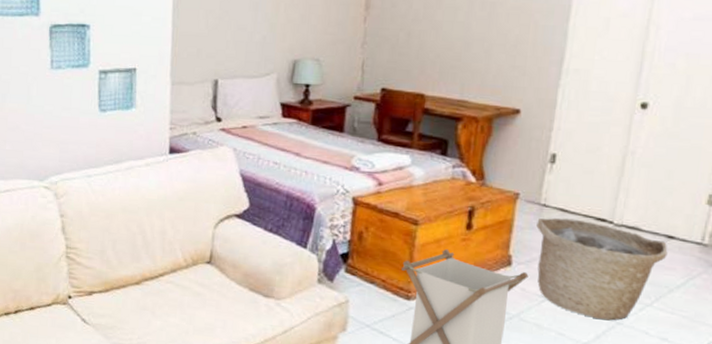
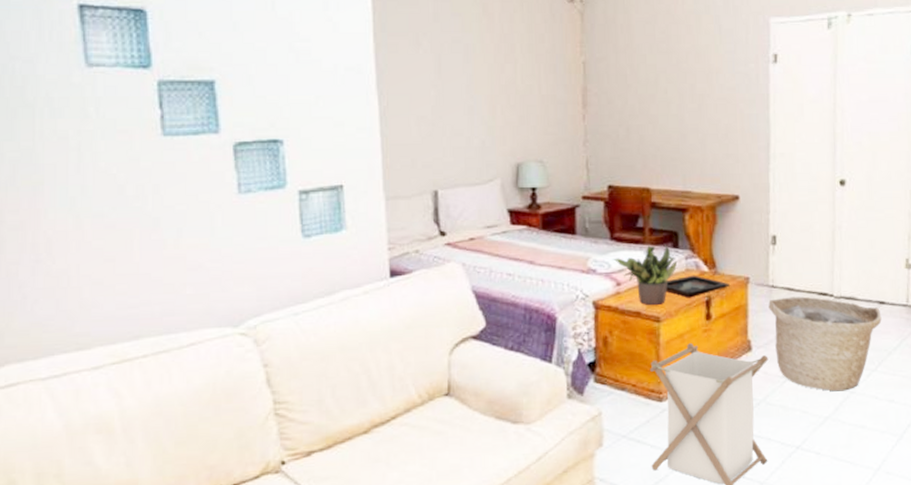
potted plant: none [378,150,444,209] -> present [613,245,678,306]
decorative tray: none [428,184,498,206] -> present [666,275,731,298]

